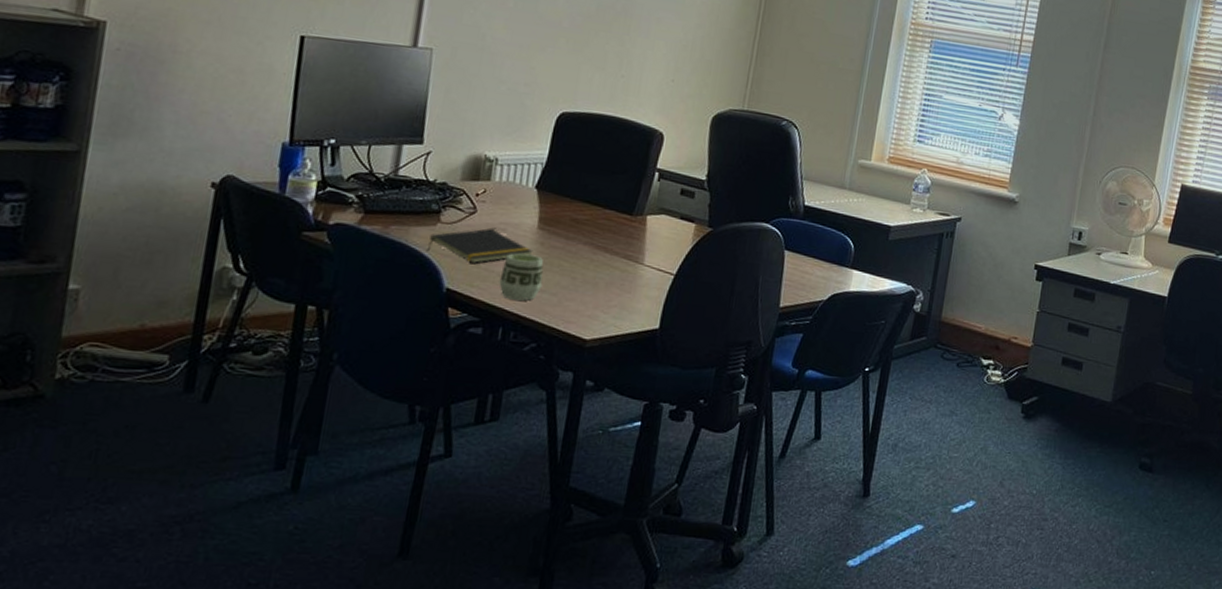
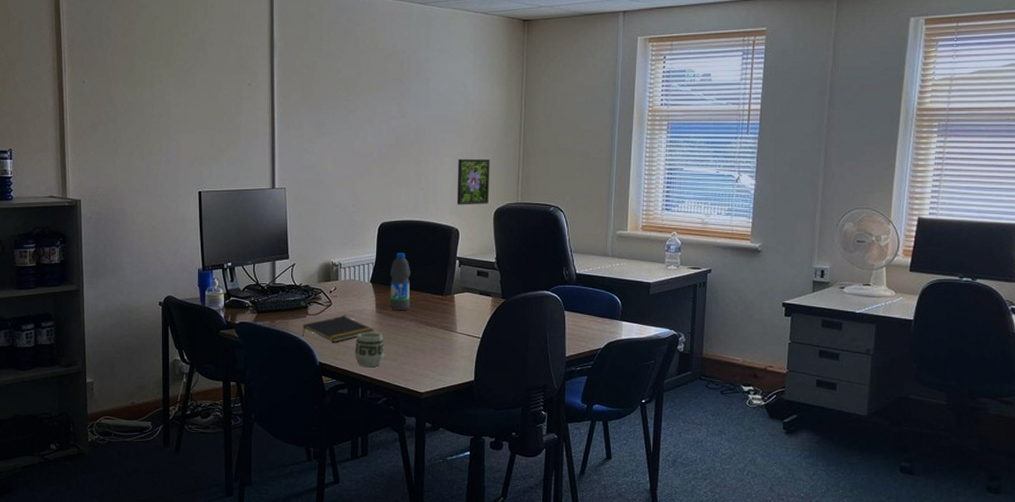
water bottle: none [557,154,593,231] -> present [389,253,411,311]
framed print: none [665,45,716,107] -> present [456,158,490,205]

